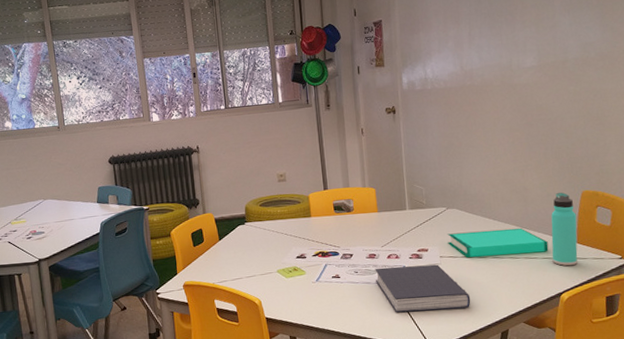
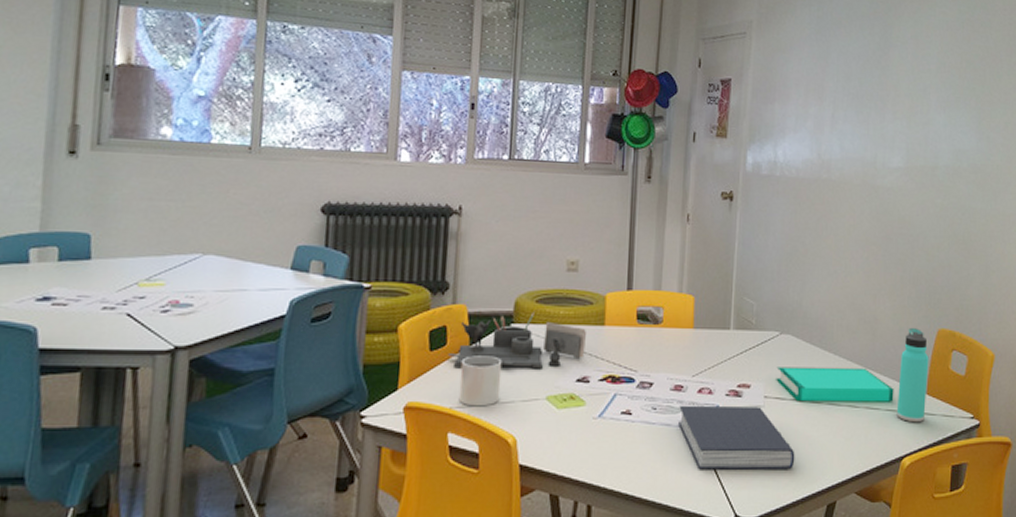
desk organizer: none [206,212,300,257] -> present [448,311,587,369]
mug: none [215,246,246,281] -> present [458,355,502,407]

